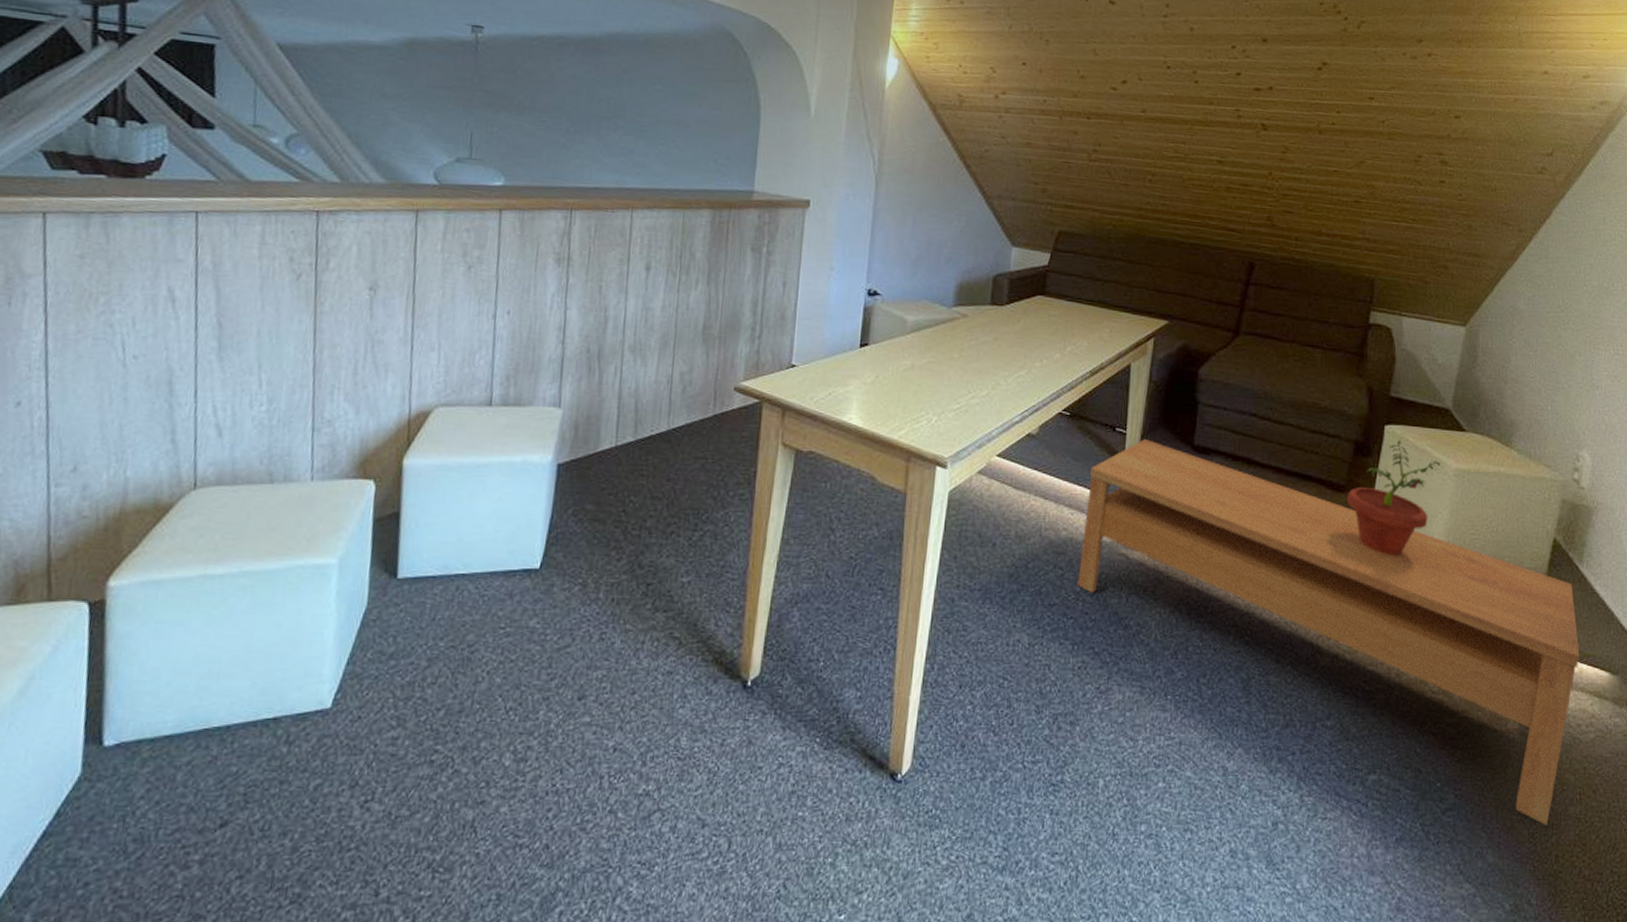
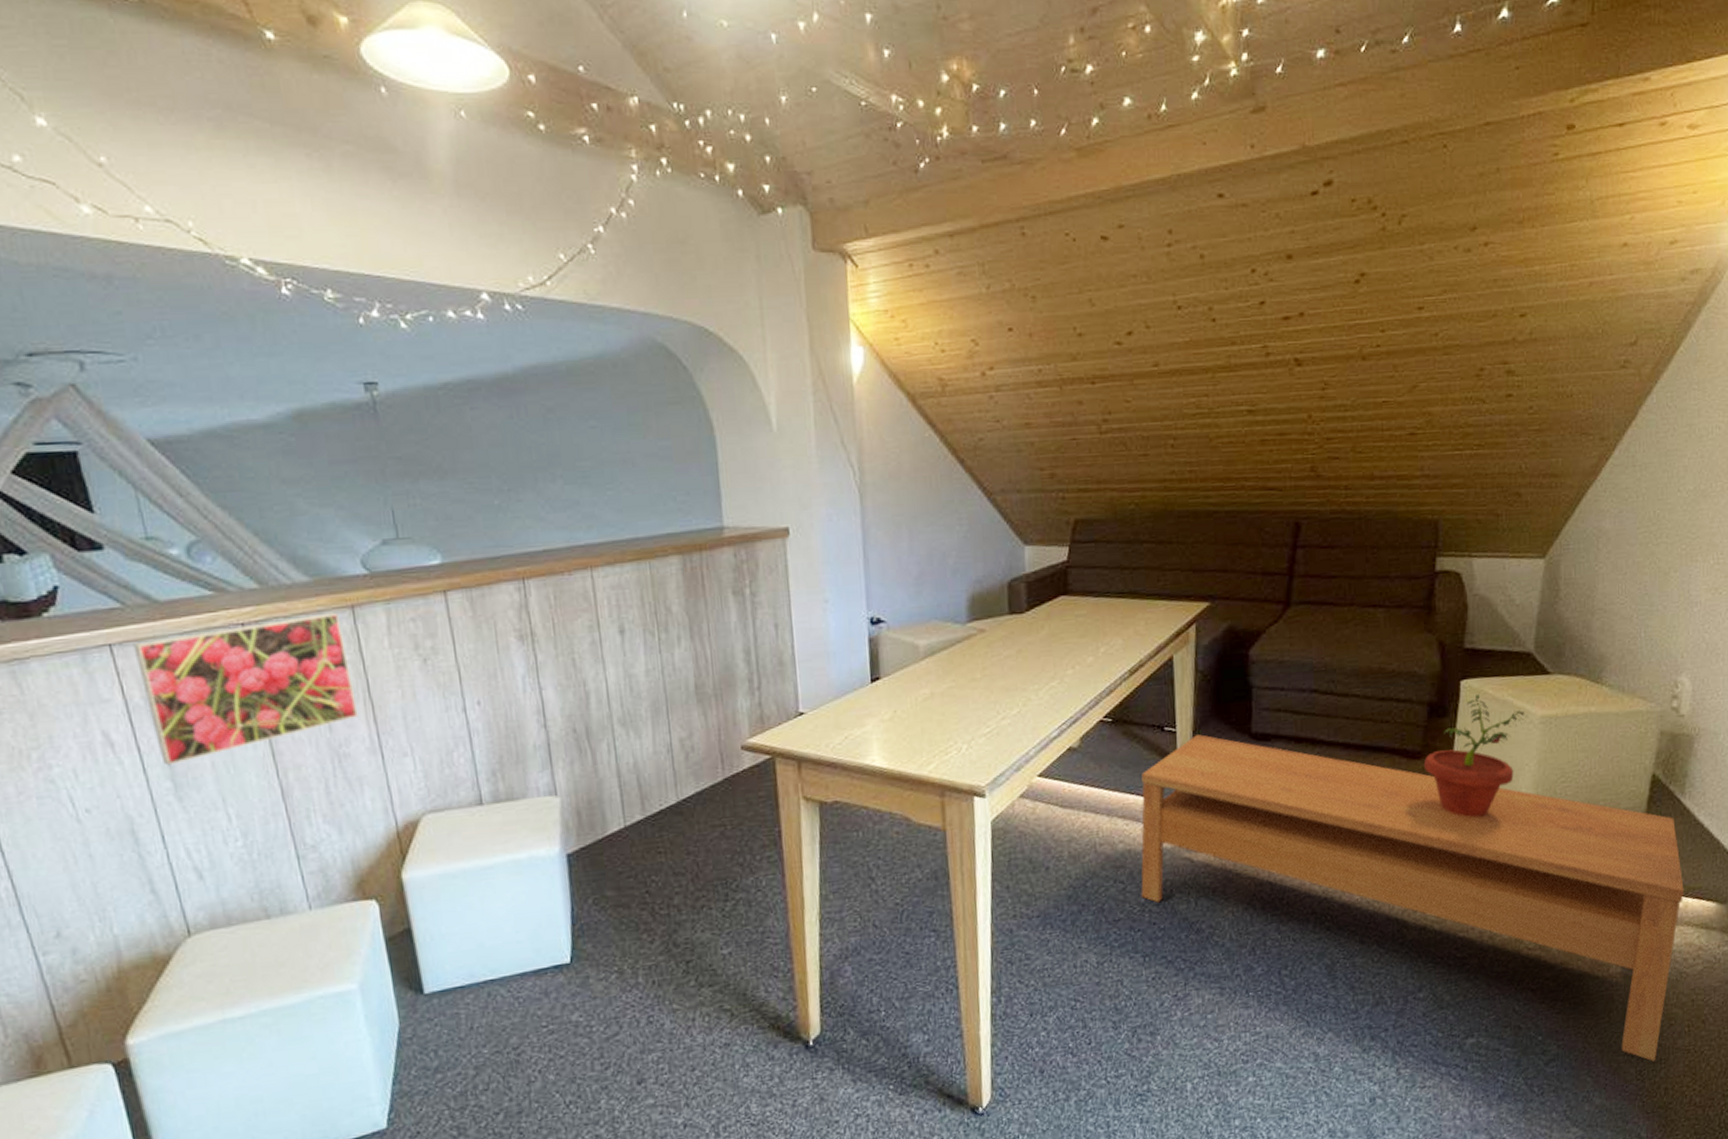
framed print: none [214,212,404,327] -> present [133,612,359,766]

